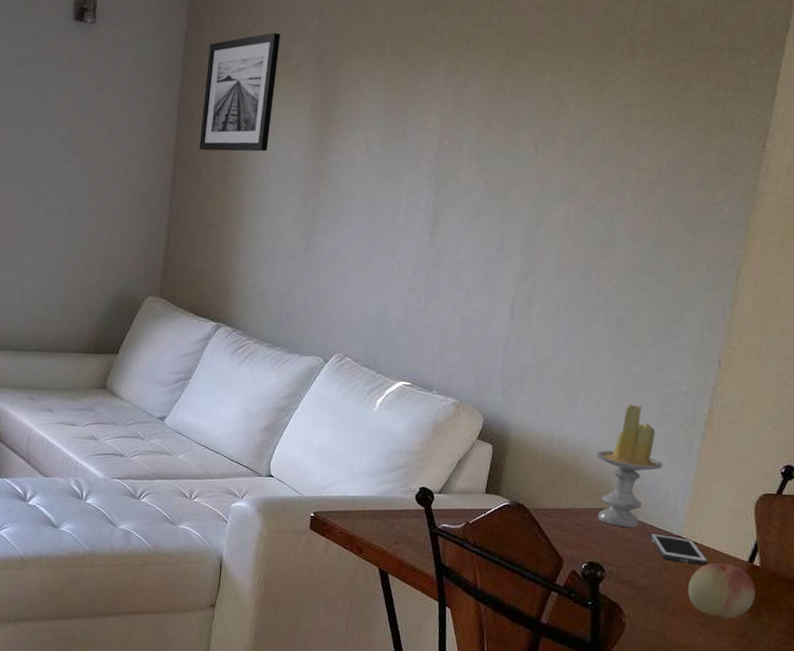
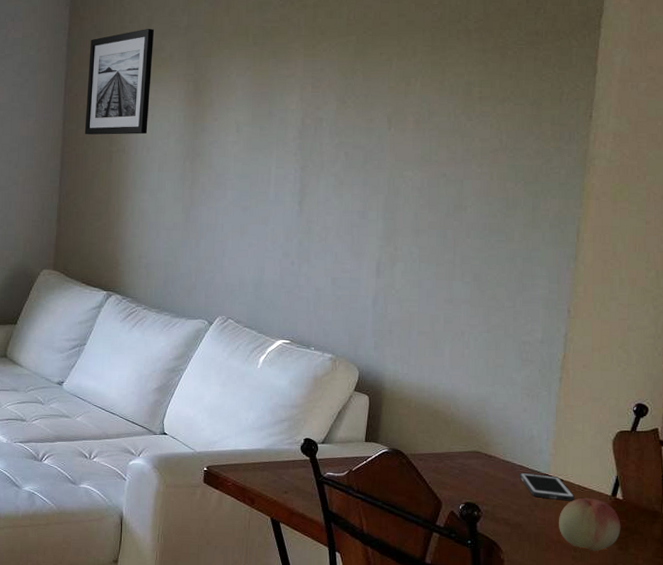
candle: present [596,404,663,528] -> none [464,352,526,468]

